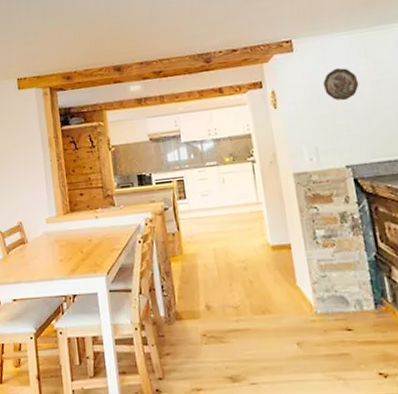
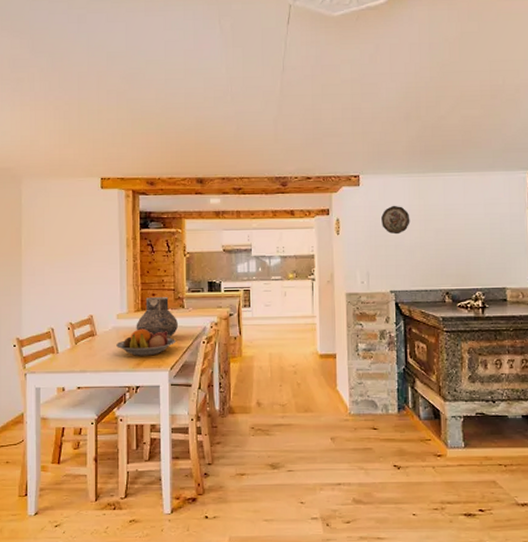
fruit bowl: none [48,231,109,262] -> present [116,329,175,356]
vase: none [66,195,111,240] -> present [136,296,179,338]

